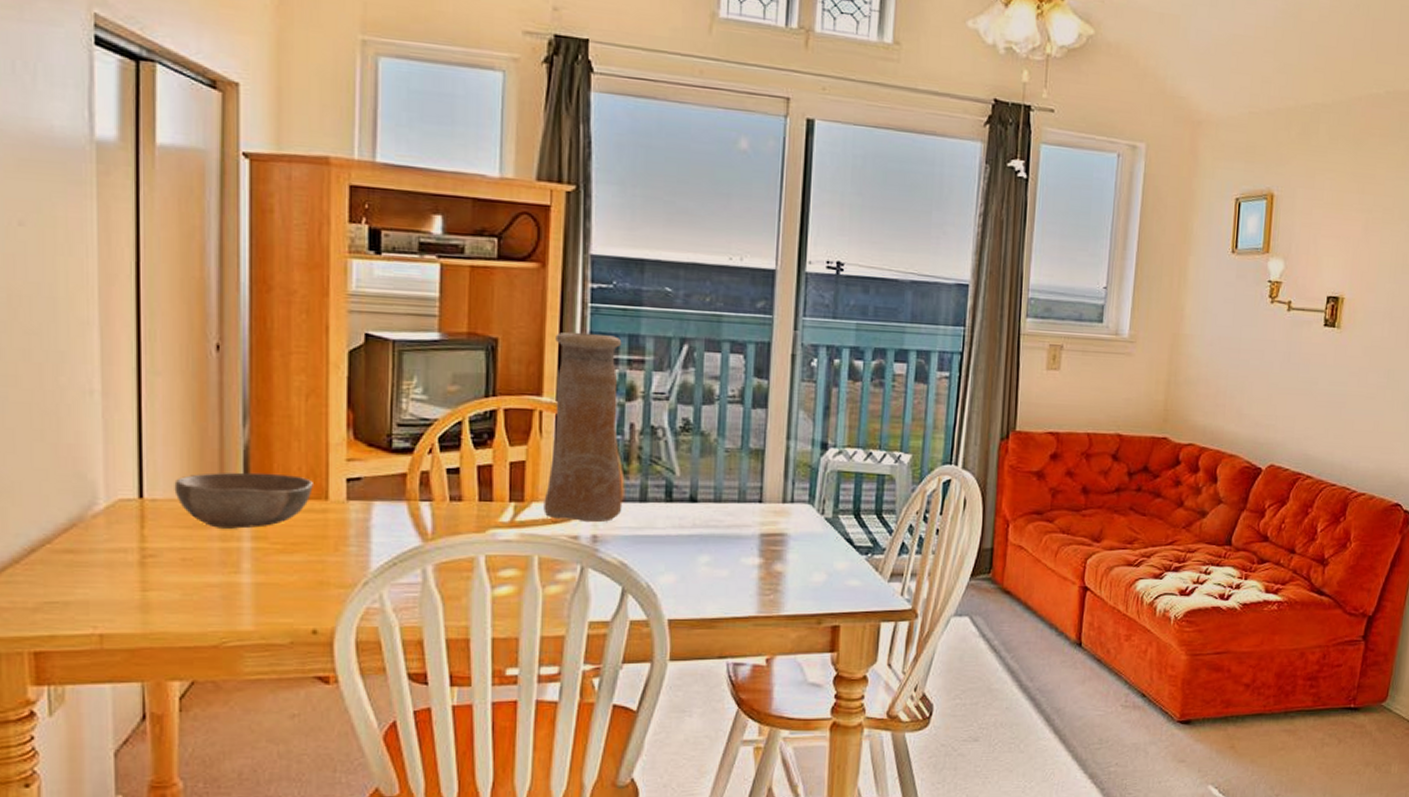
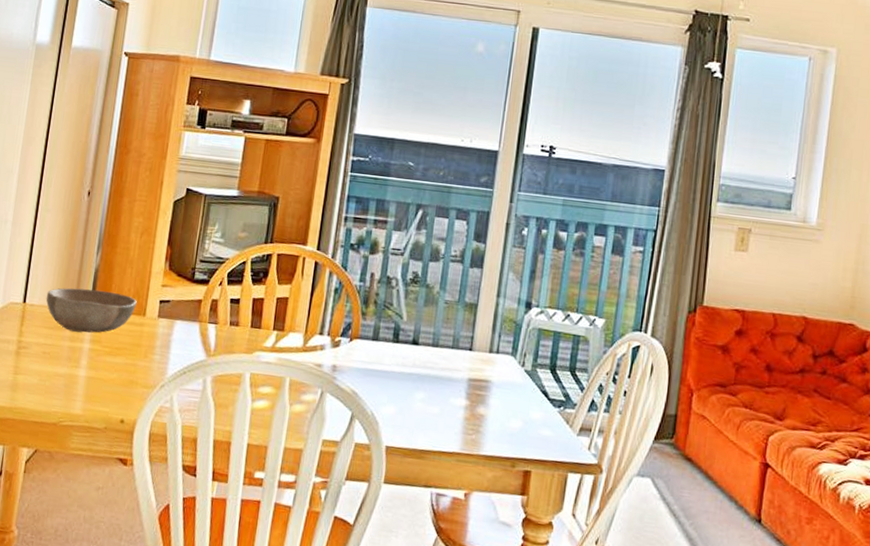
vase: present [544,331,623,523] -> none [298,194,371,355]

